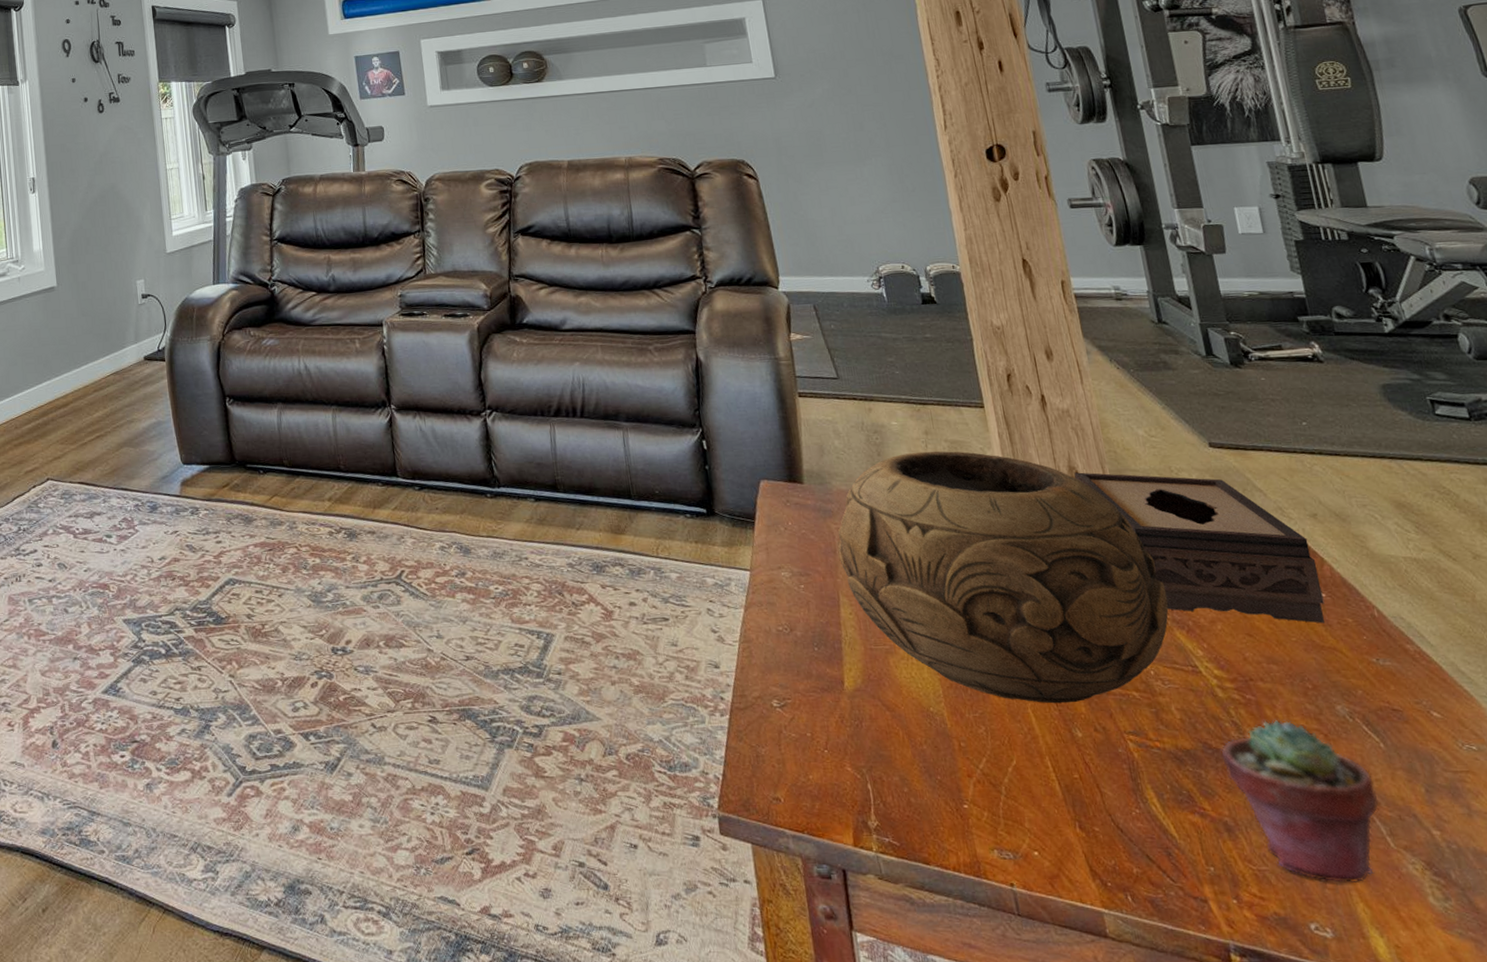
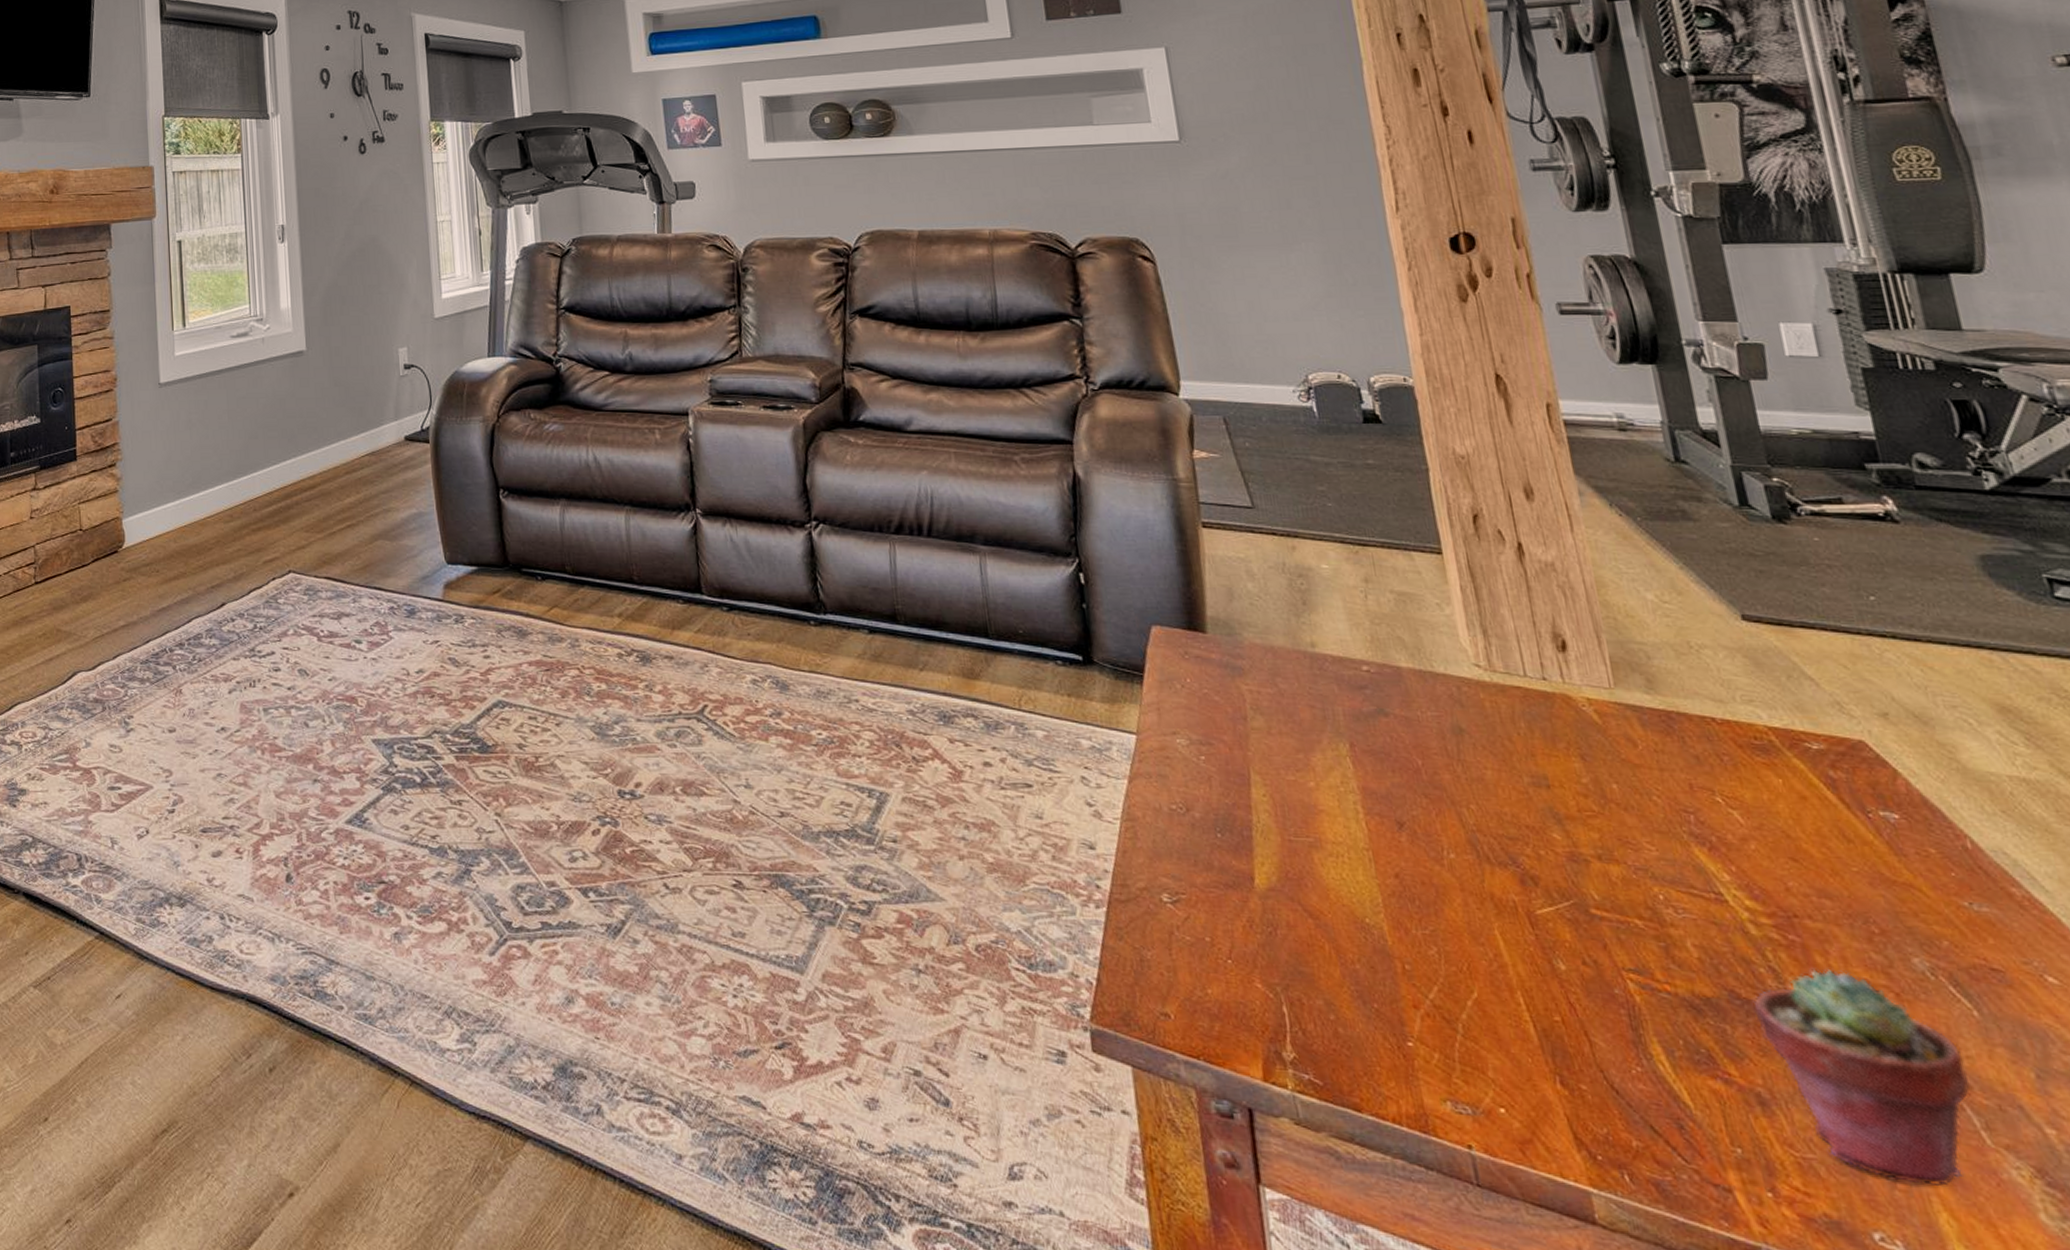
decorative bowl: present [837,451,1169,704] -> none [1249,603,1685,927]
tissue box: present [1074,472,1325,624] -> none [1560,641,1898,852]

